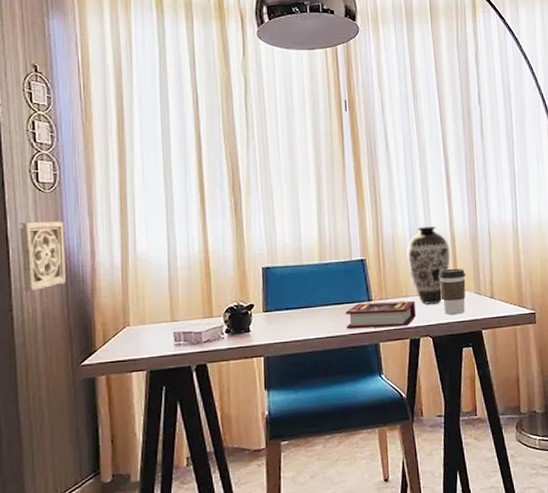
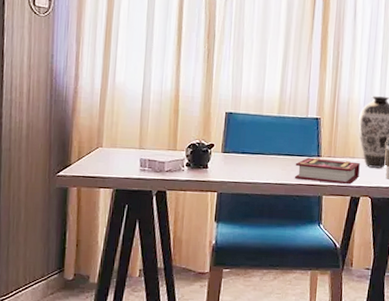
wall ornament: present [20,221,66,292] -> none [14,40,54,104]

